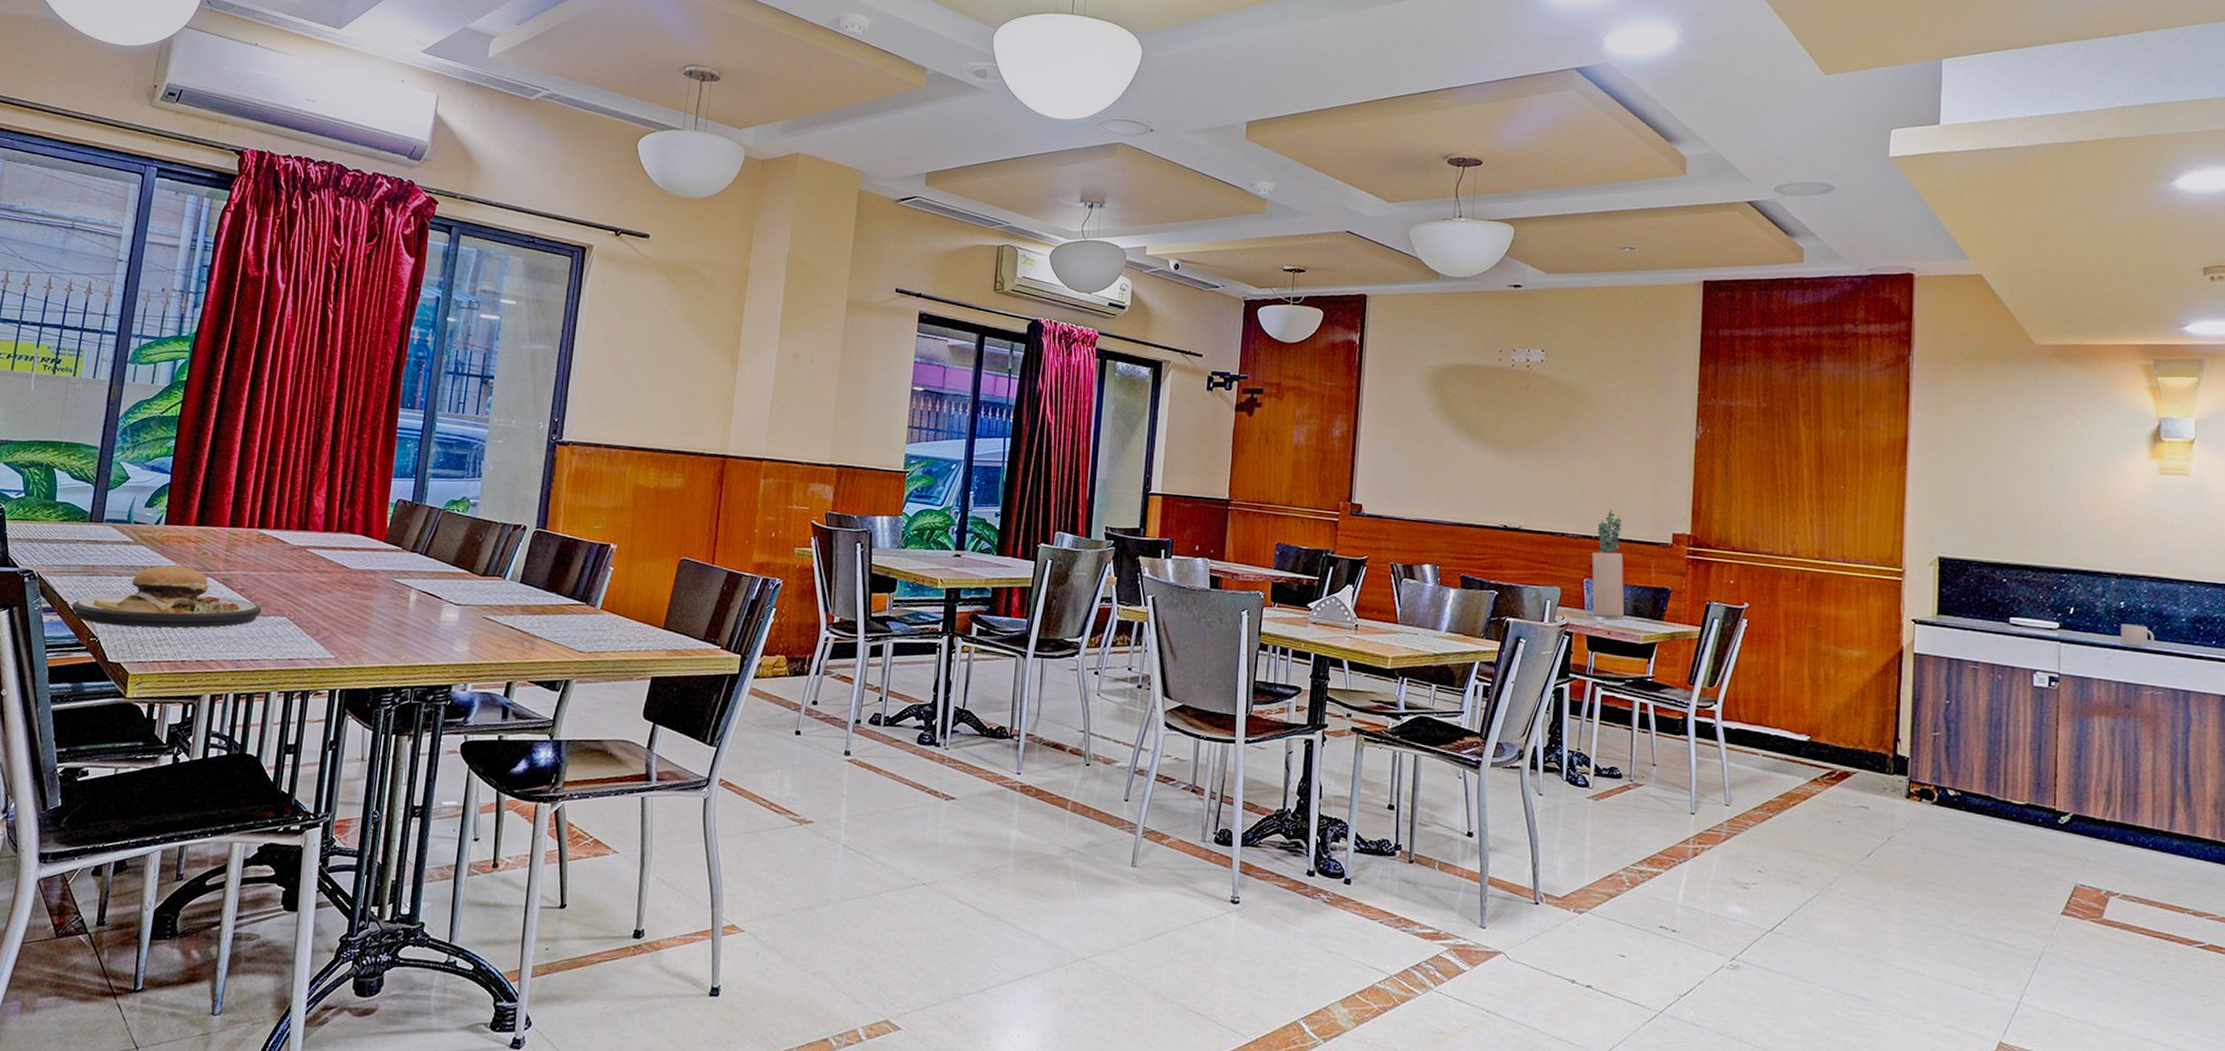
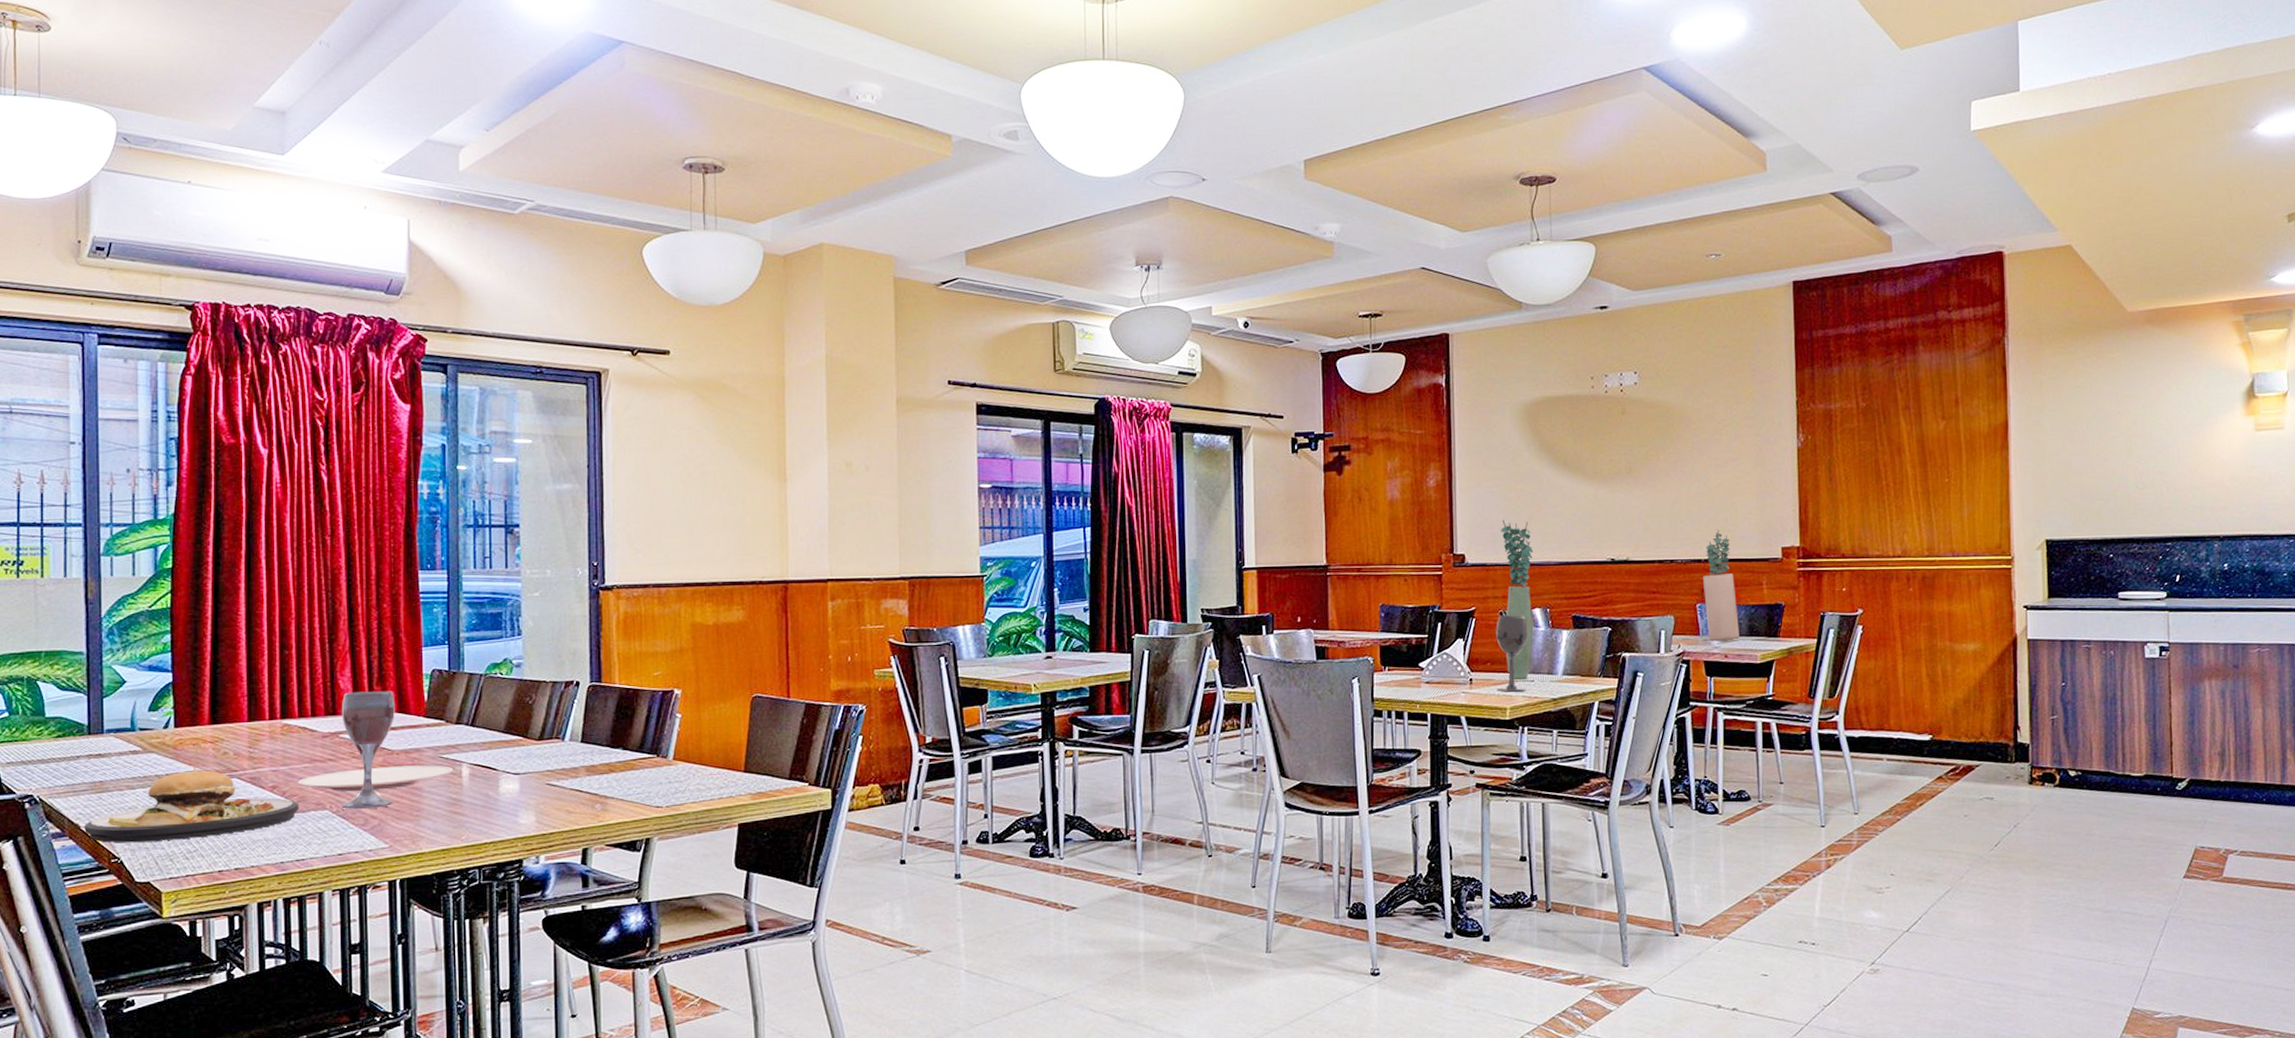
plate: none [263,582,403,605] -> present [298,765,454,792]
cup: none [299,511,361,621] -> present [341,690,395,810]
wine glass: none [1381,567,1417,643] -> present [1496,615,1528,692]
vase: none [1392,476,1429,633] -> present [1500,520,1534,681]
cup: present [2121,623,2155,648] -> none [2226,584,2259,608]

